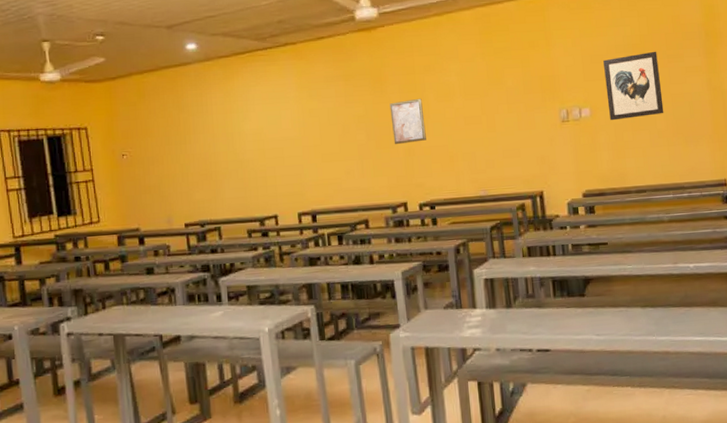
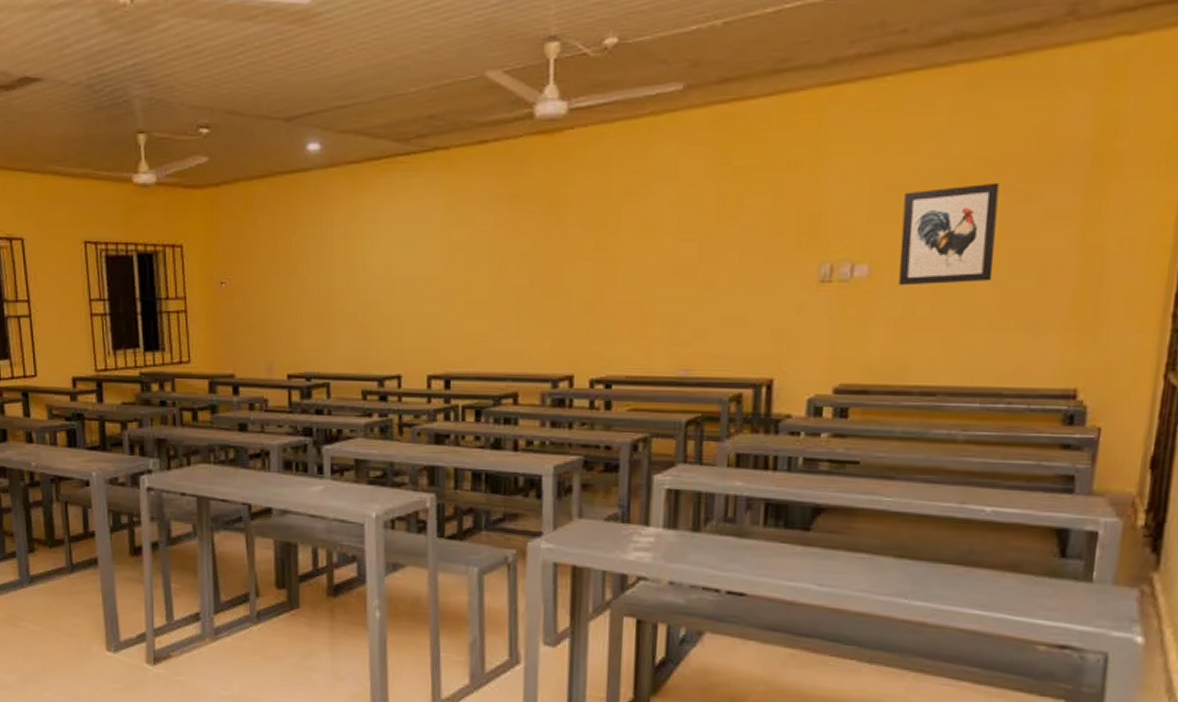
wall art: present [389,98,426,145] -> none [566,234,614,297]

